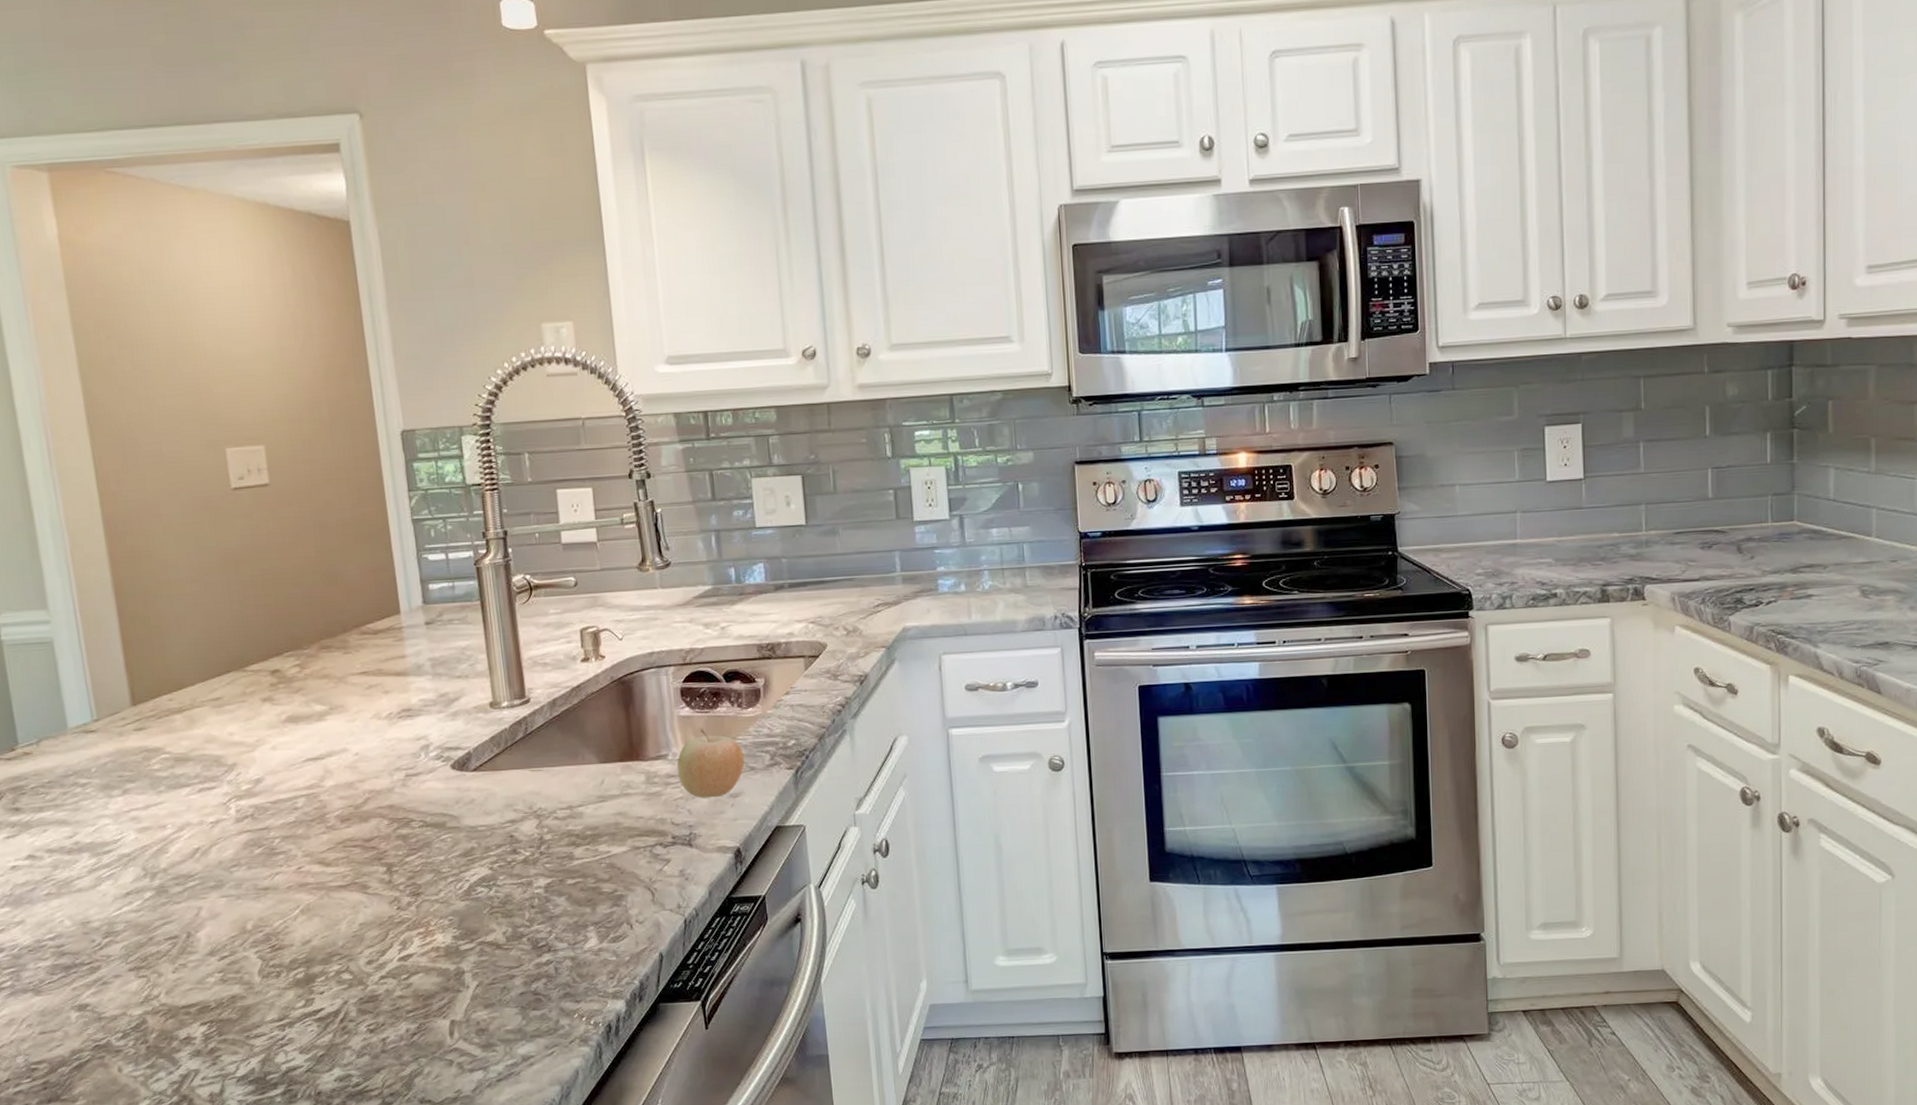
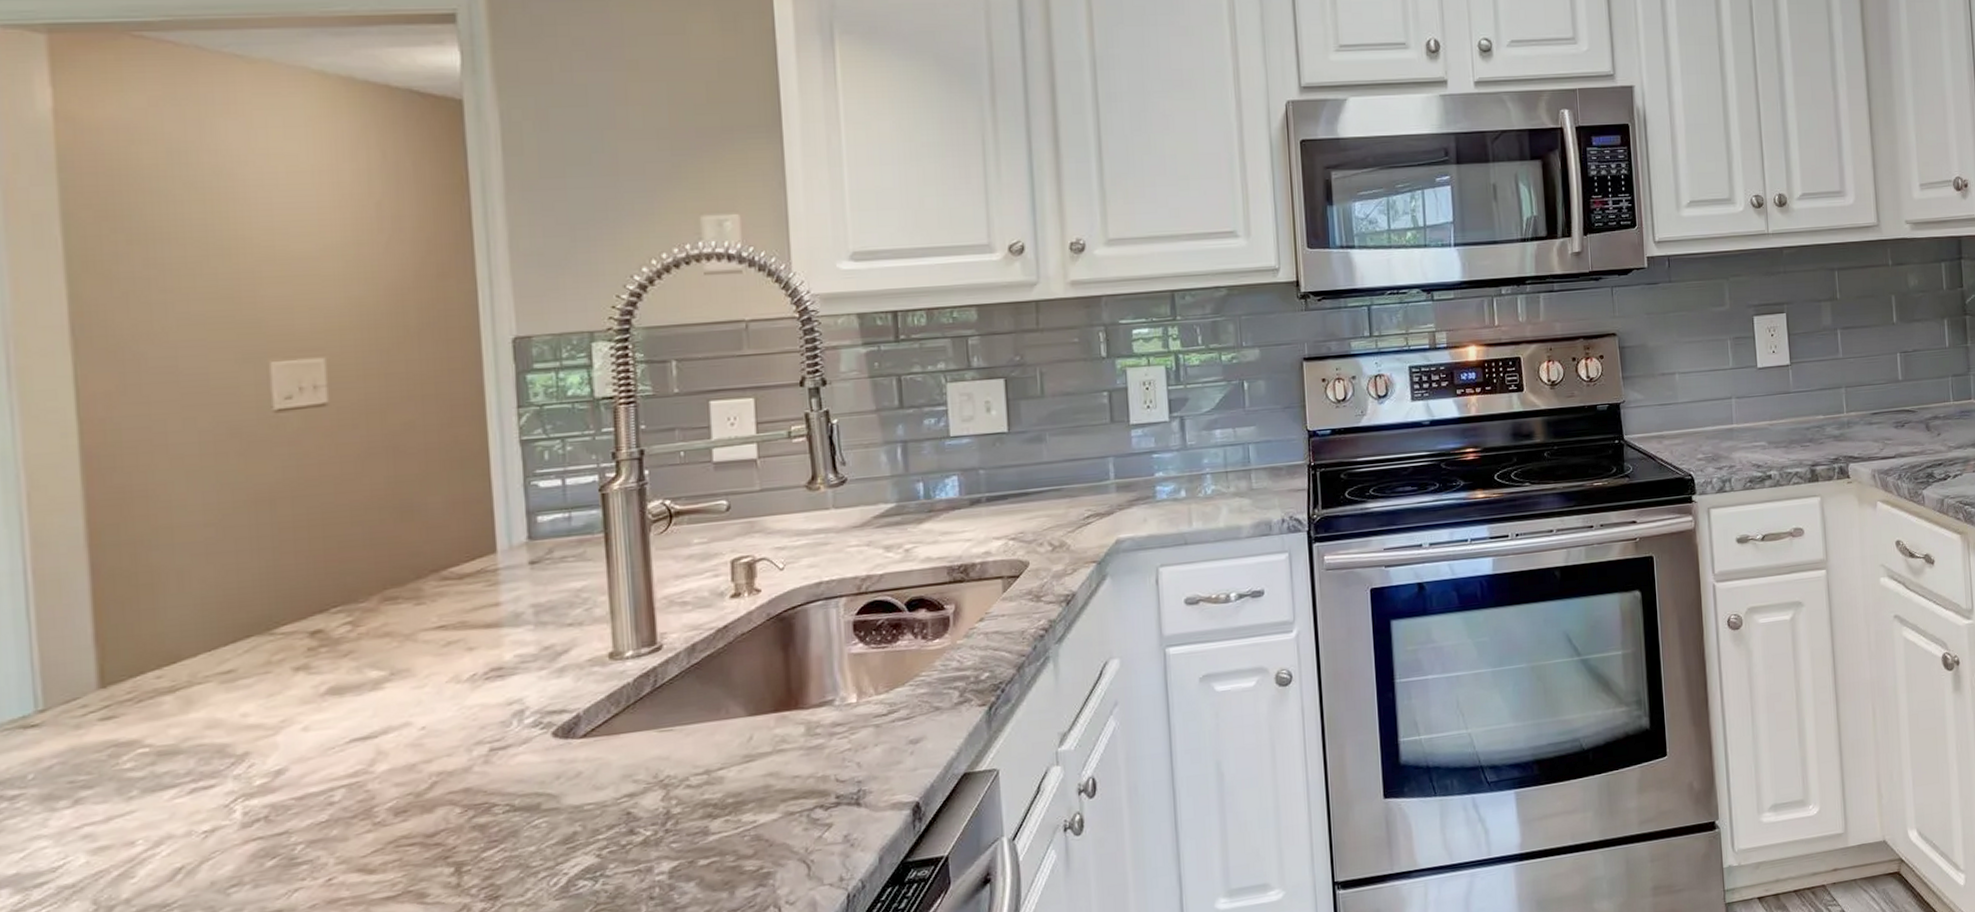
fruit: present [676,728,745,798] -> none [845,665,929,748]

